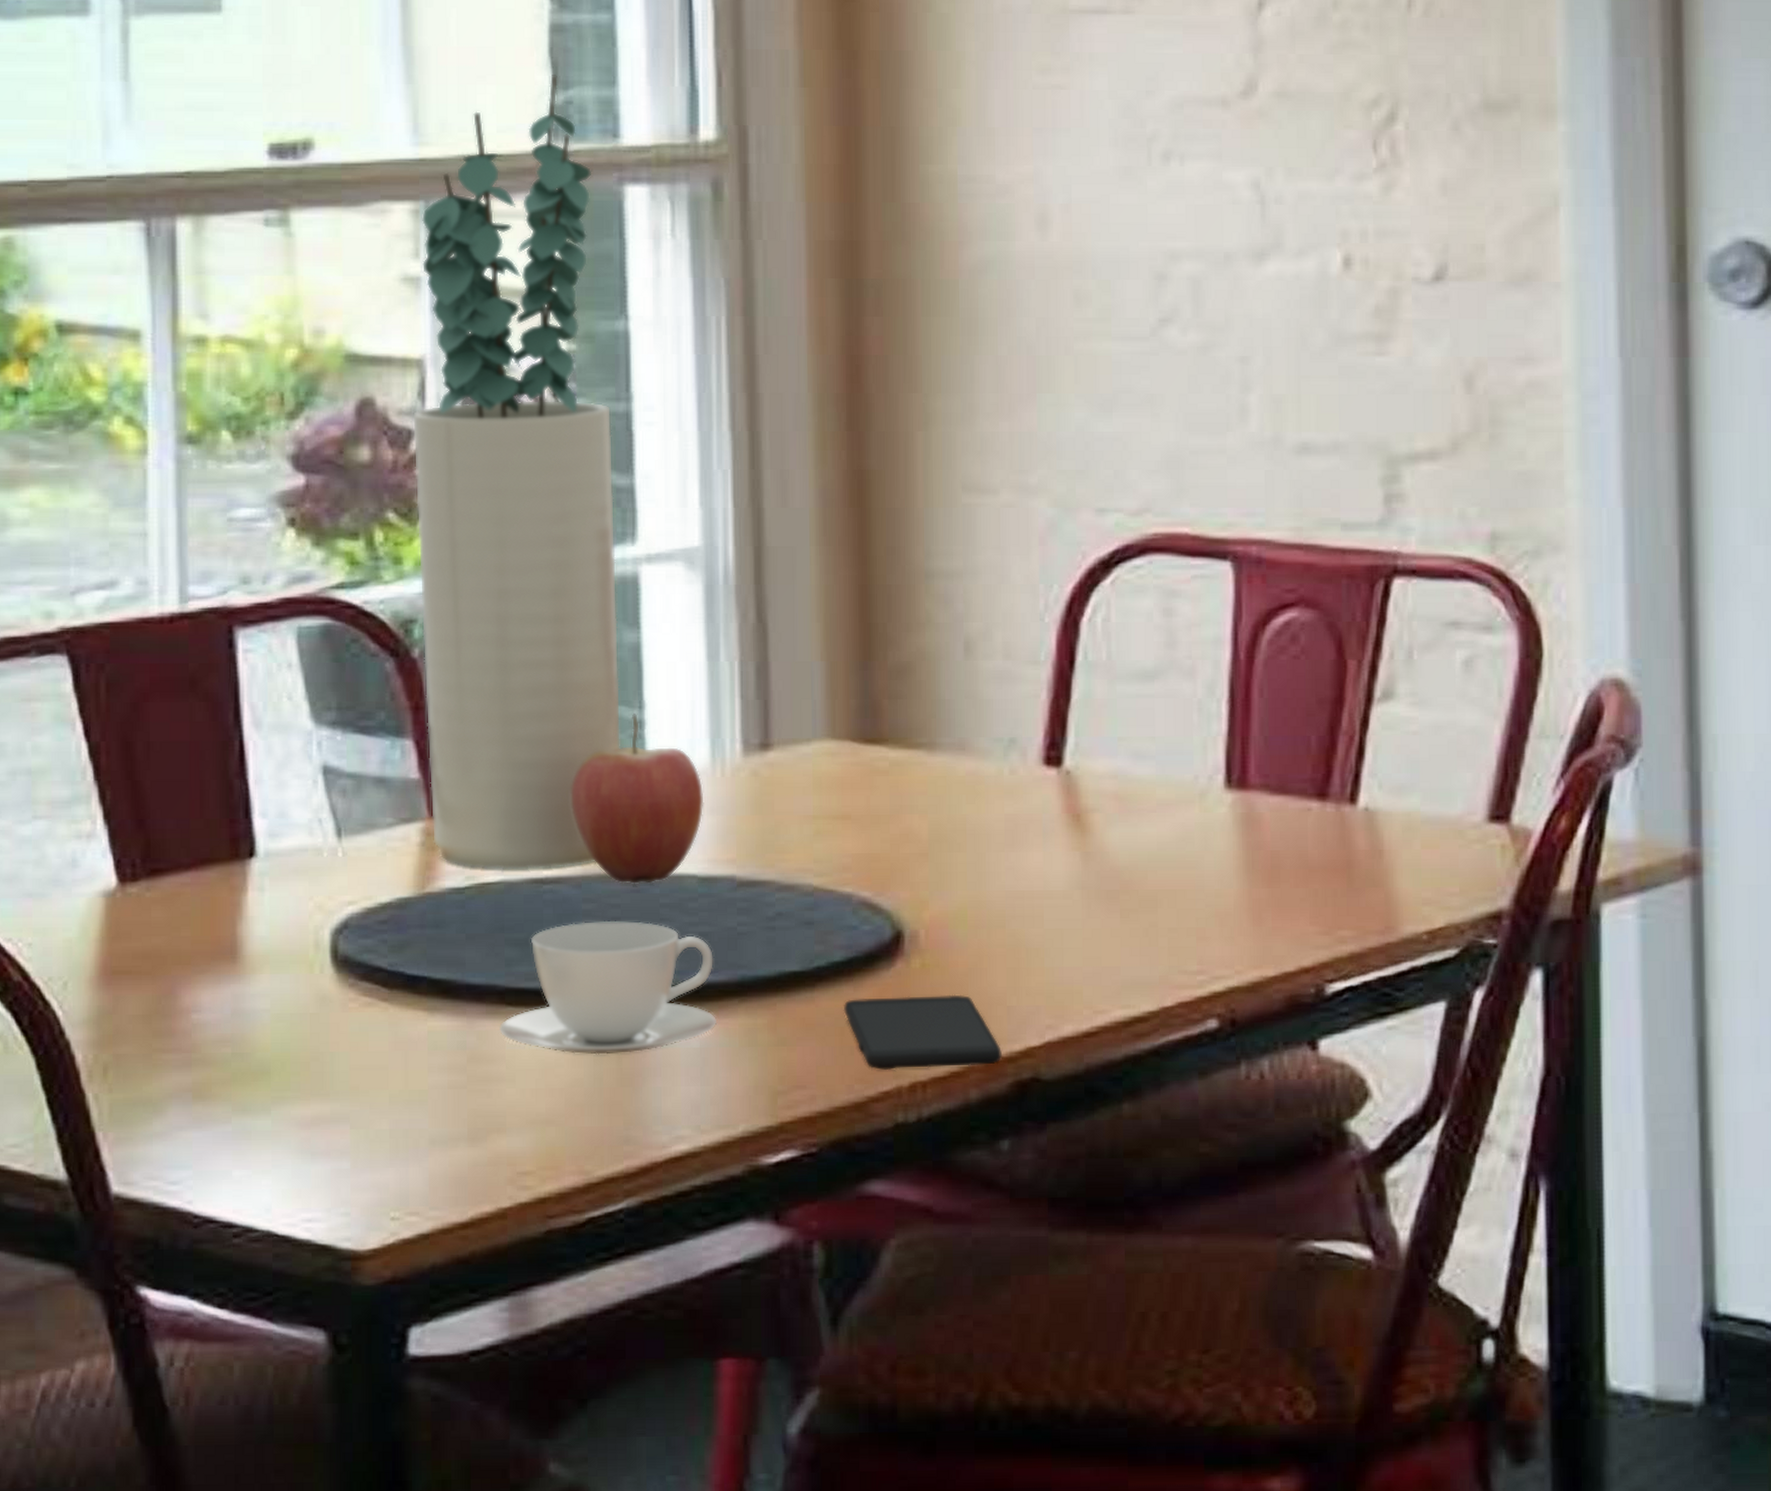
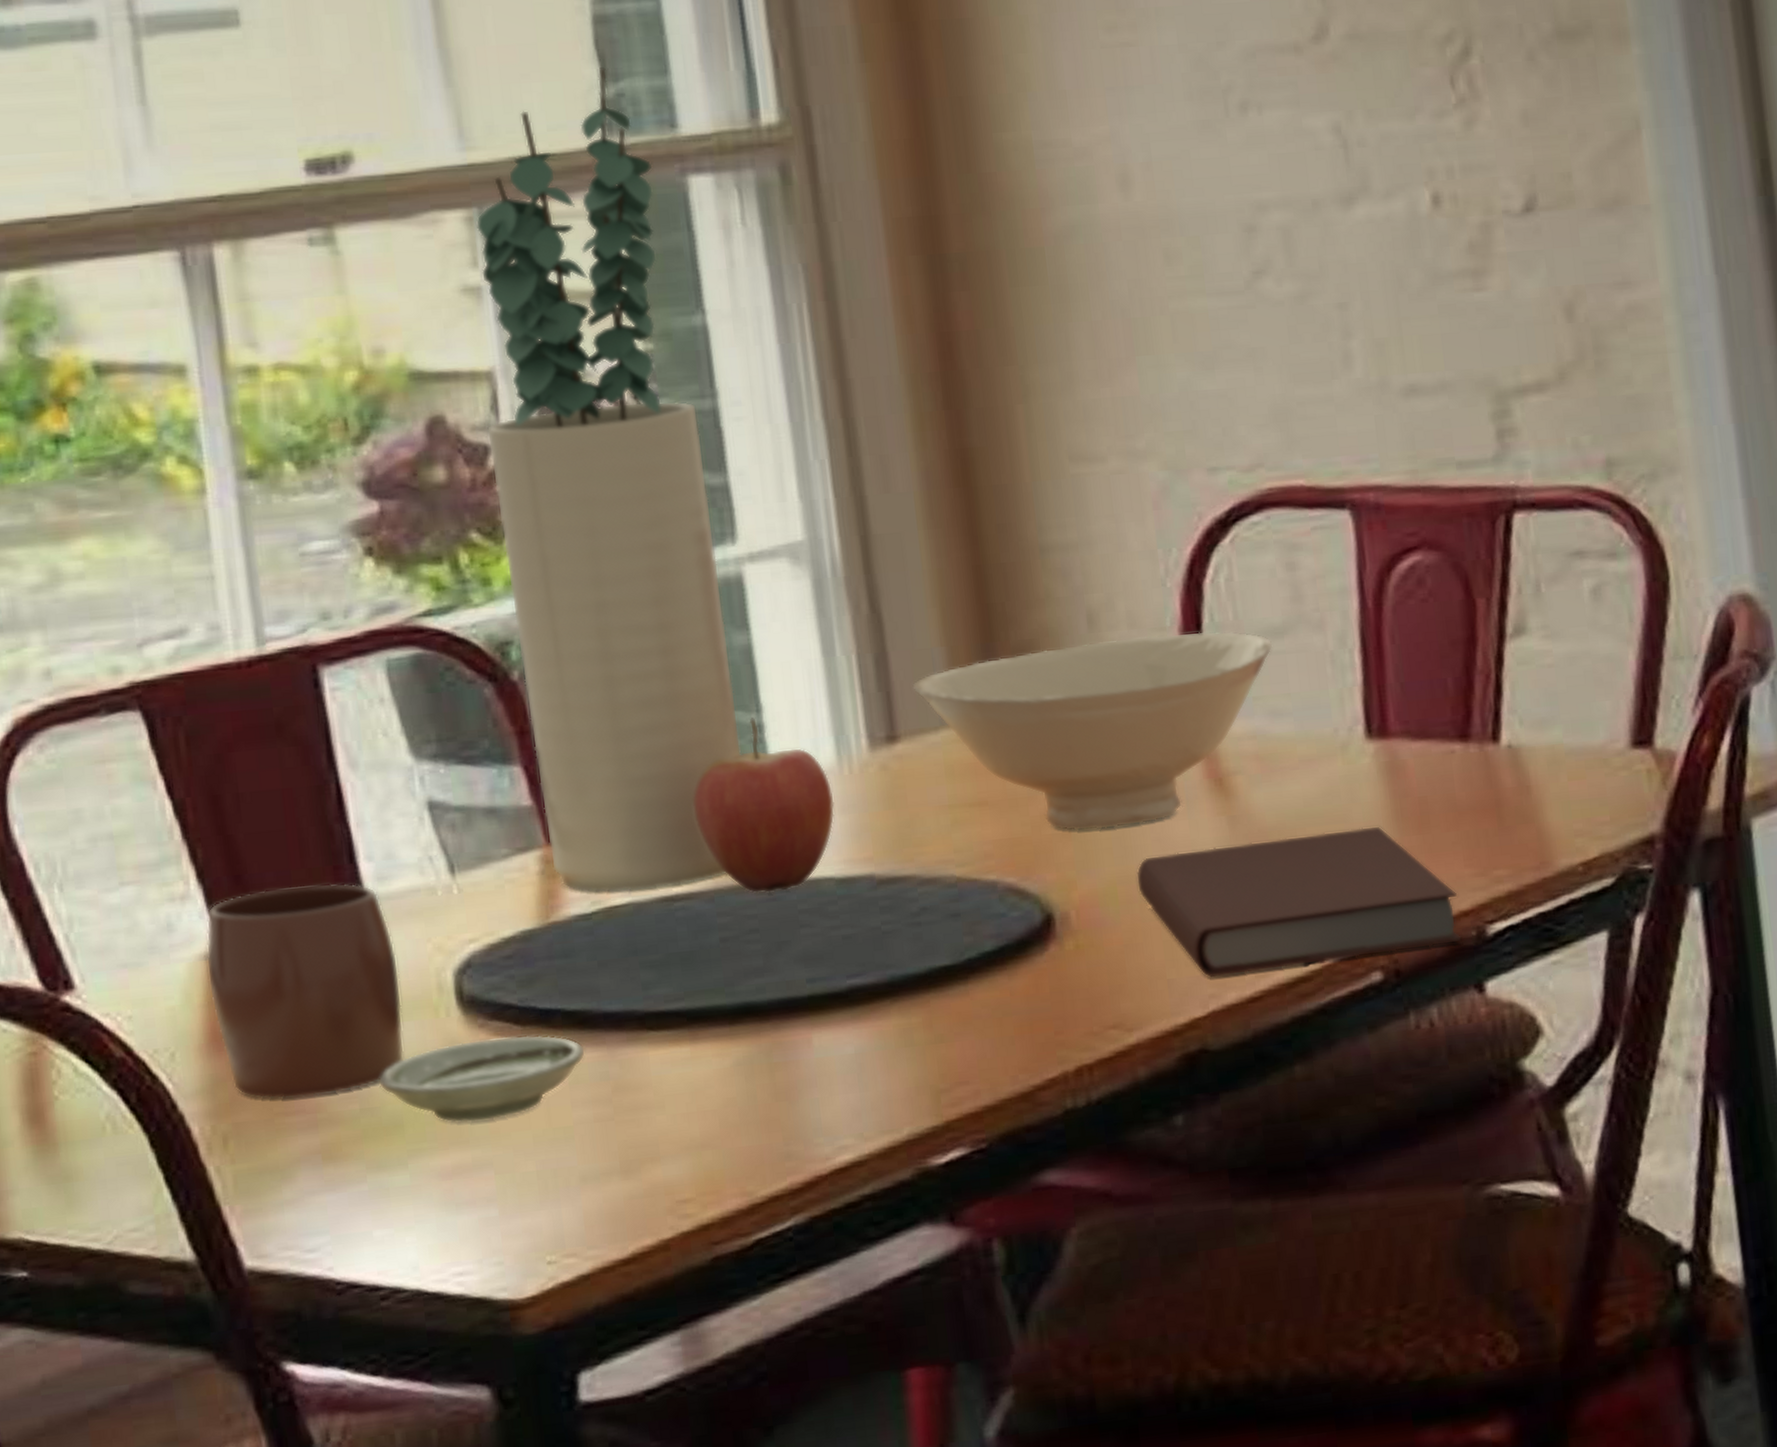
mug: none [104,835,281,1036] -> present [206,883,405,1099]
saucer: none [251,998,446,1076] -> present [378,1035,585,1123]
teacup: present [498,921,718,1055] -> none [641,930,871,1073]
bowl: none [790,668,1143,853] -> present [912,631,1273,830]
mobile phone: present [843,994,1002,1070] -> none [999,972,1167,1057]
book: none [987,876,1300,1009] -> present [1136,826,1462,978]

